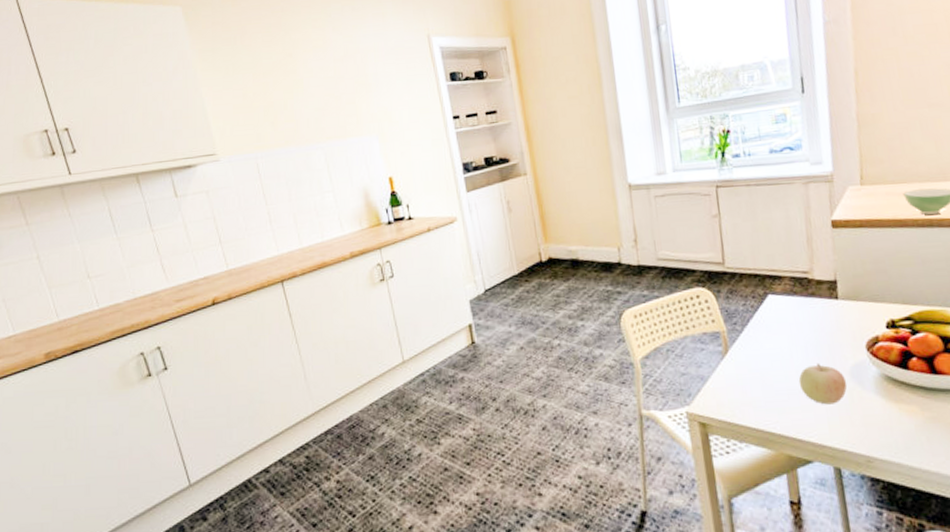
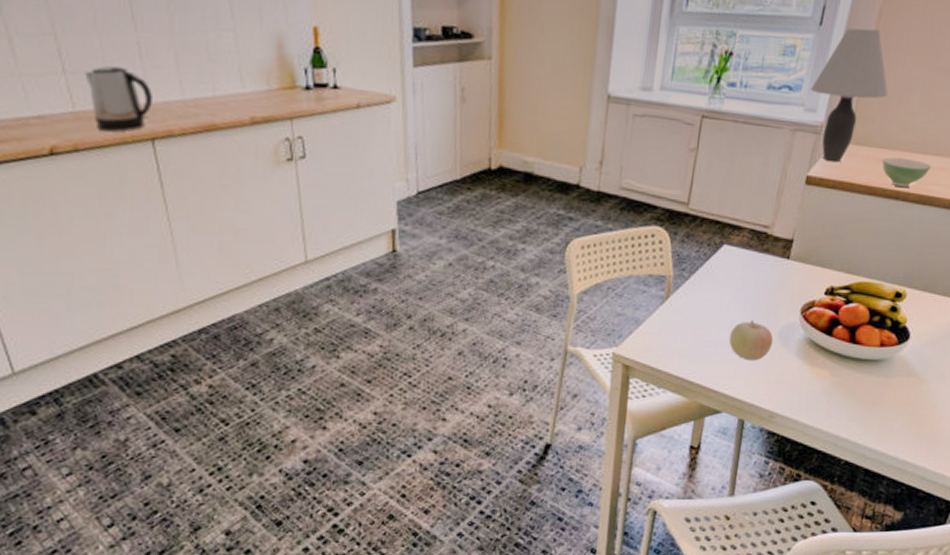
kettle: none [233,232,280,282] -> present [84,65,152,133]
table lamp: none [810,86,888,204] -> present [810,28,889,162]

